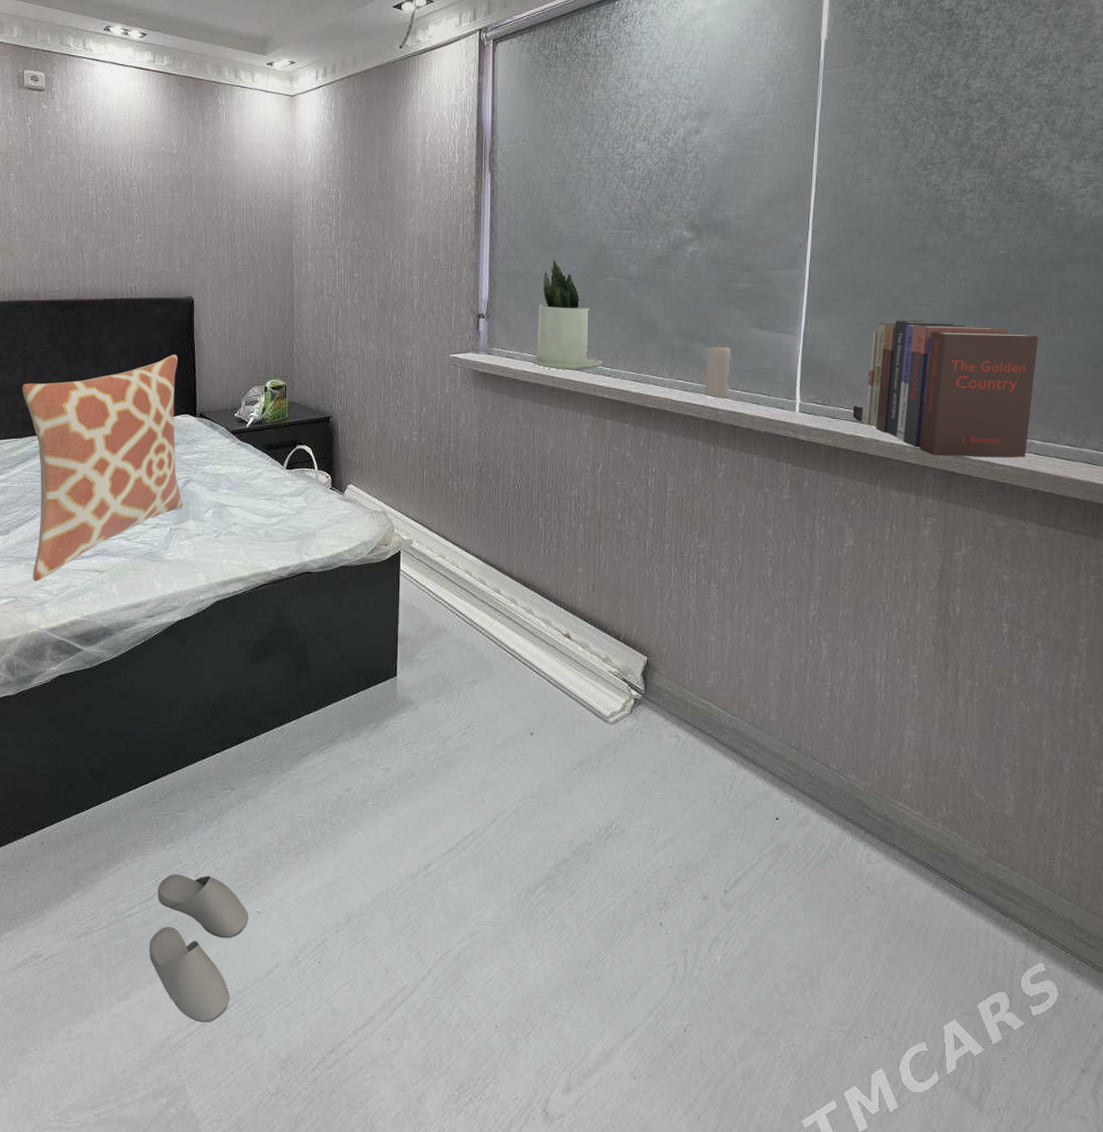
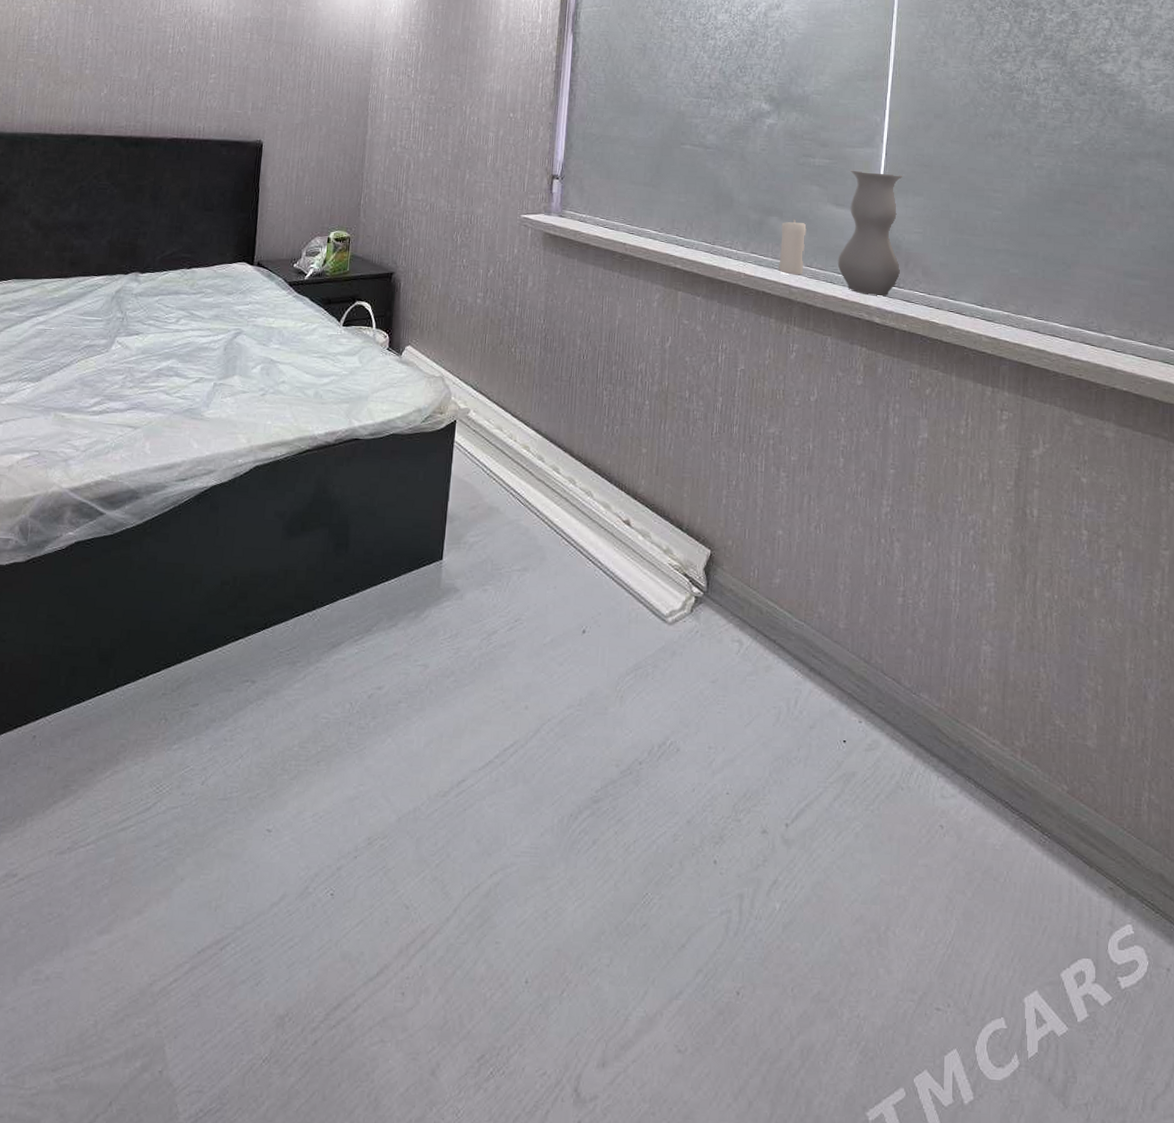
pillow: present [23,354,182,582] -> none [60,199,240,435]
slippers: present [149,874,249,1023] -> none [140,780,258,966]
planter: present [531,259,603,371] -> none [604,124,676,239]
vase: none [762,291,828,414] -> present [837,169,904,297]
books: present [852,320,1039,458] -> none [928,204,1113,354]

